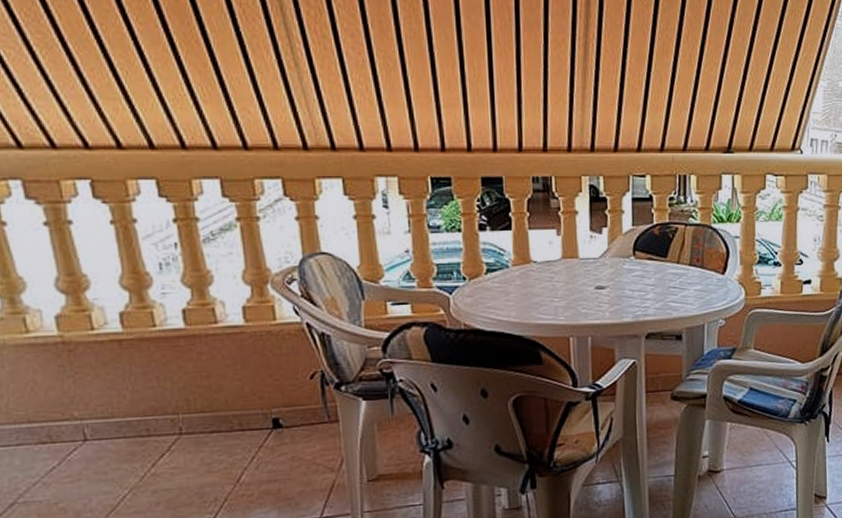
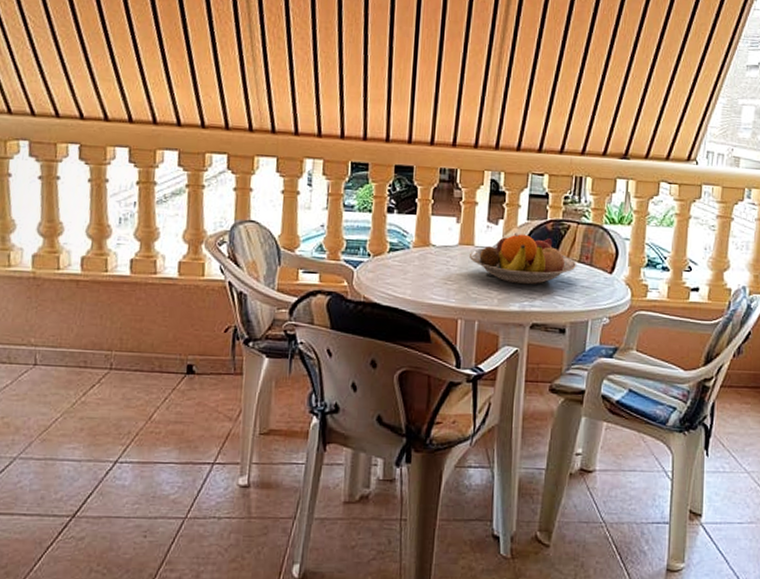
fruit bowl: none [574,240,687,294] -> present [468,232,576,285]

